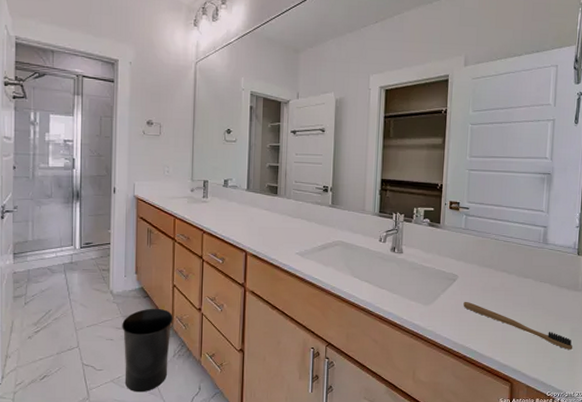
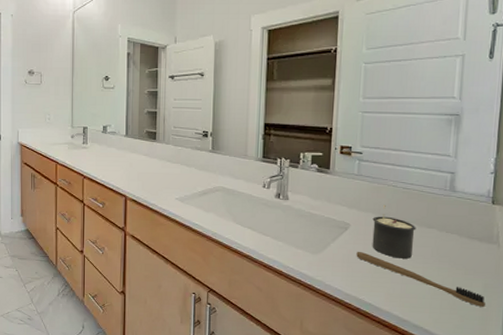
waste bin: present [122,308,173,393] -> none [10,249,57,328]
candle: none [477,256,515,307] -> present [372,204,416,259]

